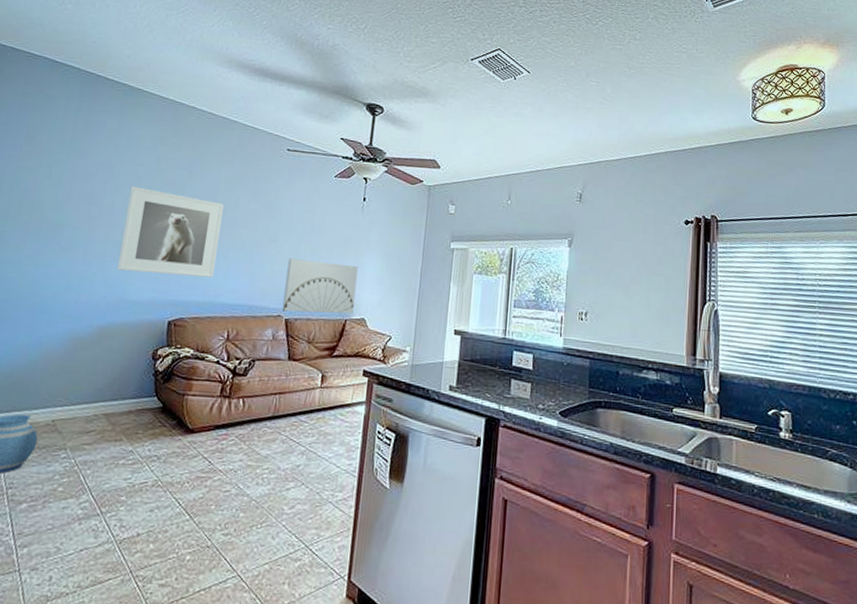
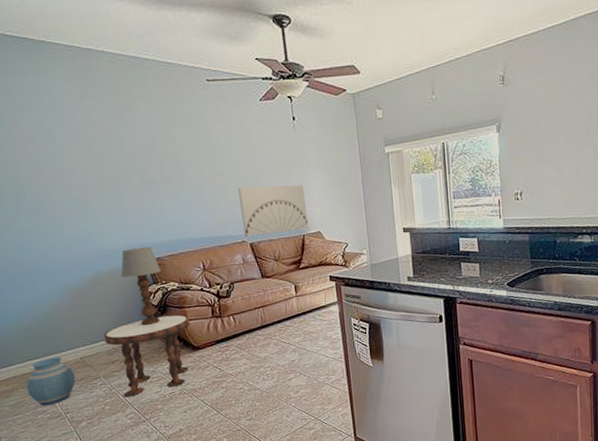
side table: none [86,385,194,480] -> present [103,314,191,397]
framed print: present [116,186,224,278] -> none [70,143,174,225]
table lamp: none [133,303,180,394] -> present [120,246,161,326]

